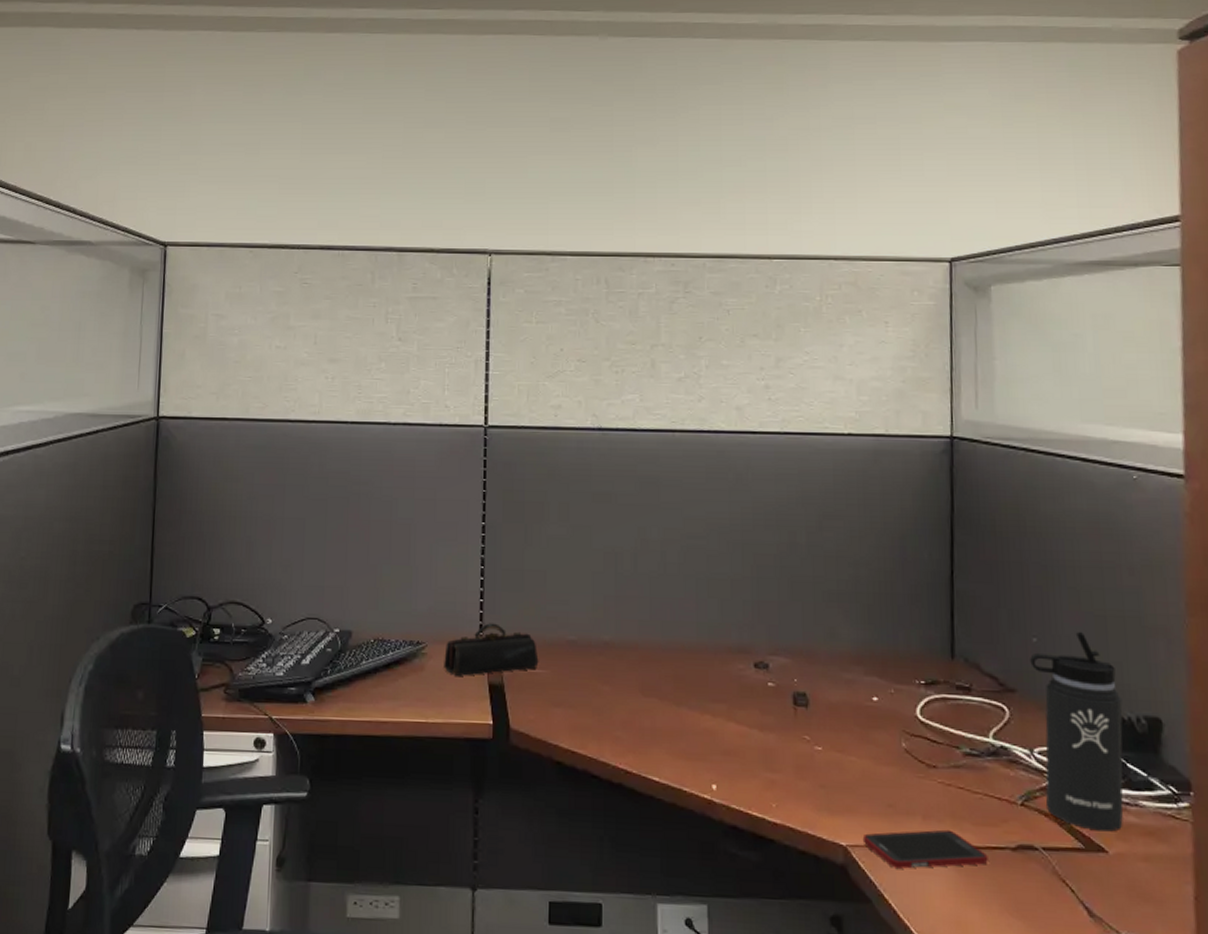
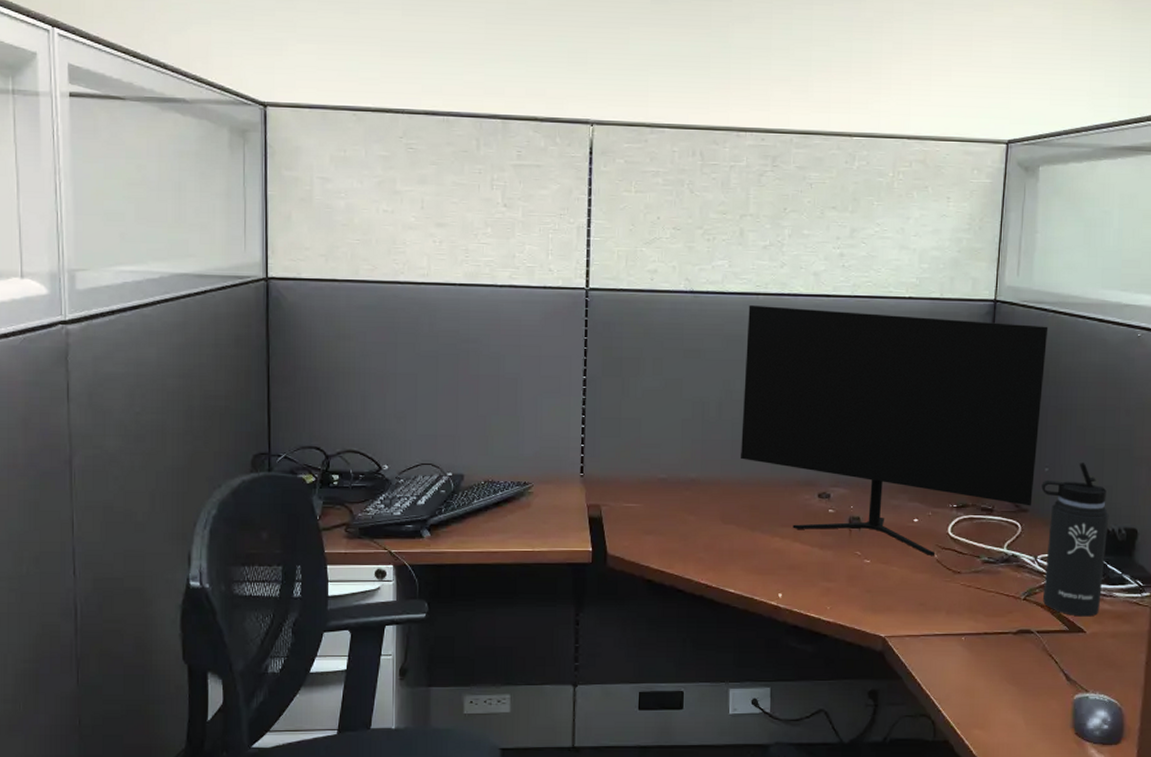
pencil case: present [444,623,539,676] -> none [548,465,633,511]
monitor: none [661,442,1021,745] -> present [741,304,1049,557]
cell phone: present [862,829,988,869] -> none [898,621,995,652]

